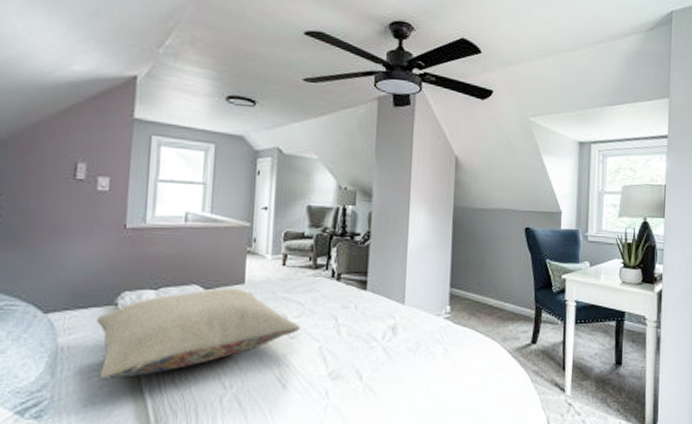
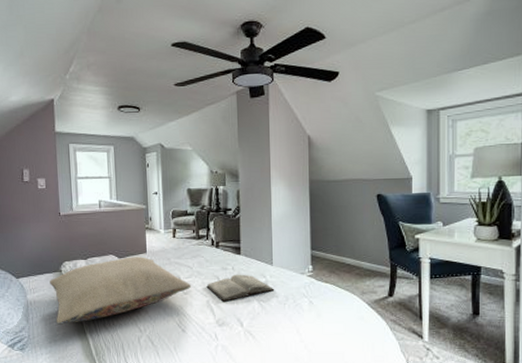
diary: none [320,314,405,349] -> present [206,274,275,302]

